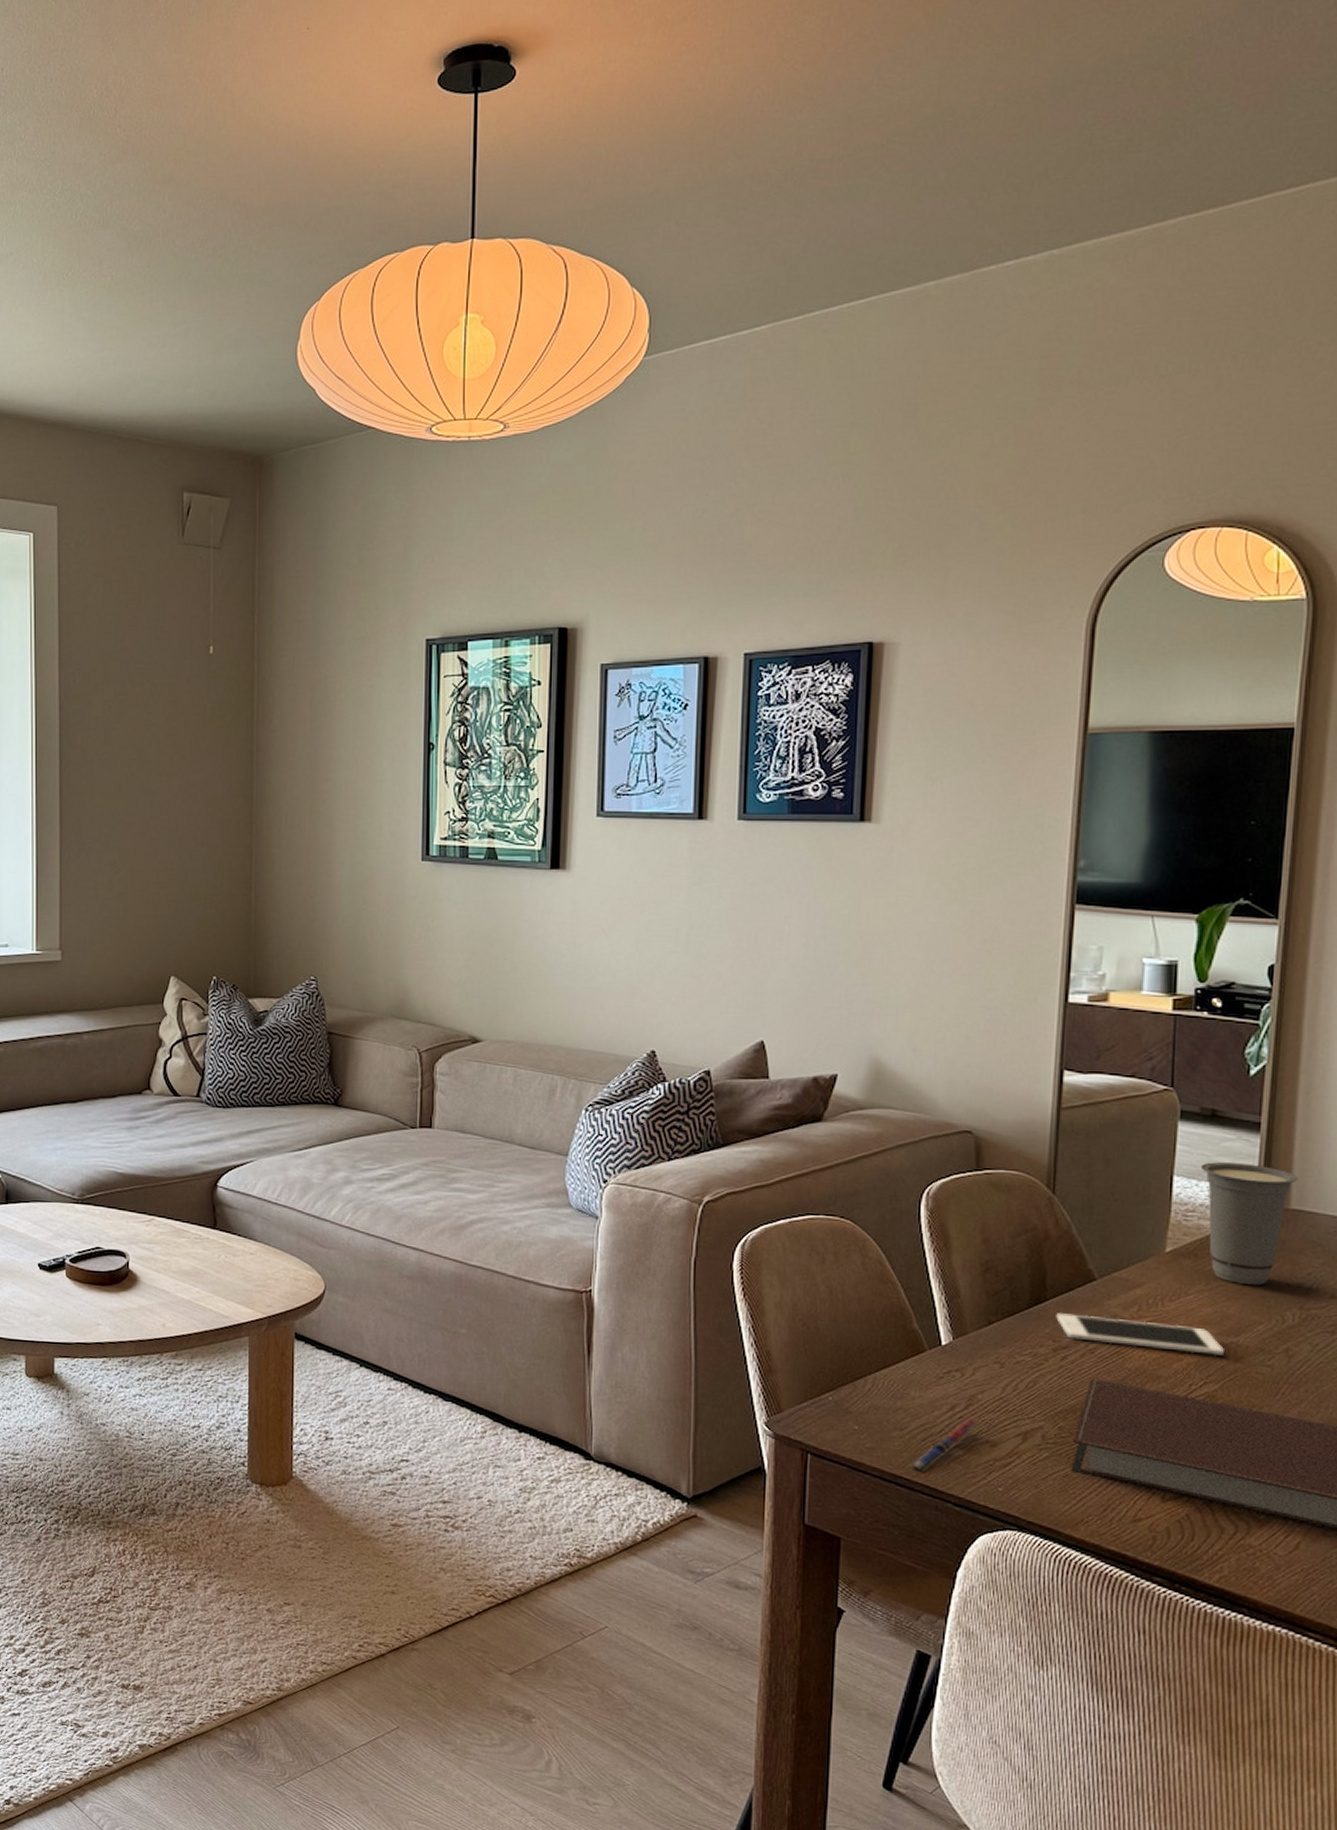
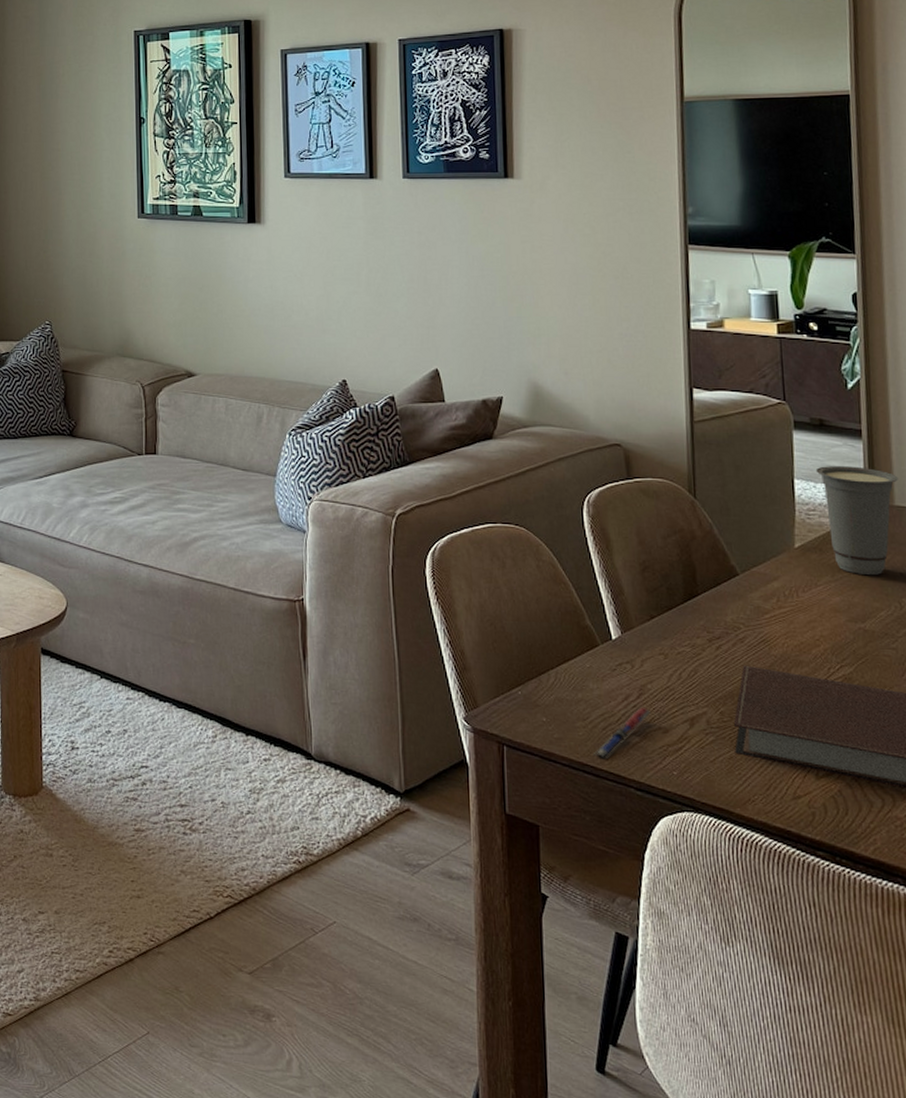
cell phone: present [1056,1313,1224,1355] -> none [708,606,854,640]

